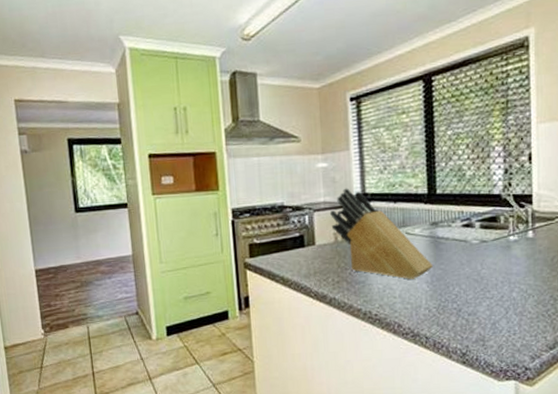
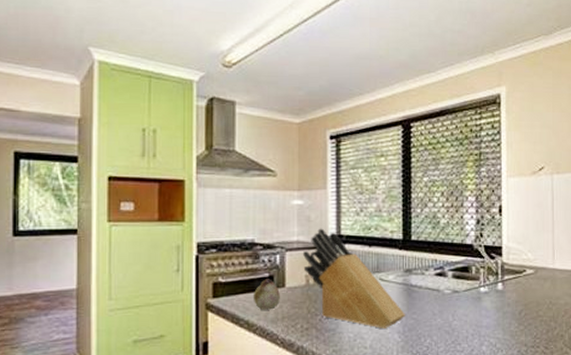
fruit: none [286,237,312,267] -> present [253,277,281,310]

